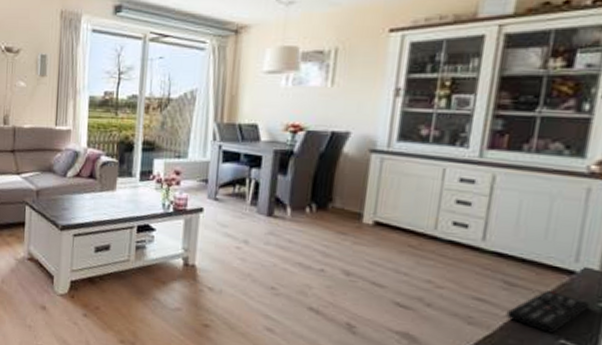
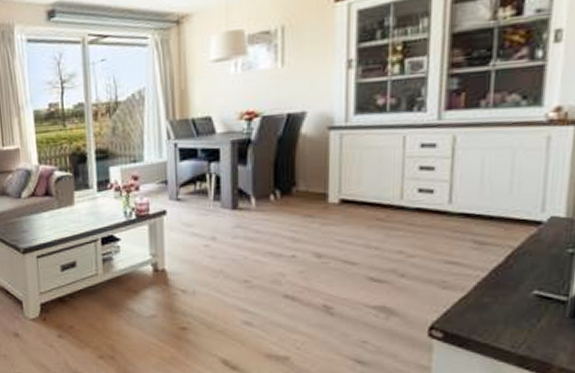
remote control: present [505,290,591,333] -> none [478,244,560,286]

